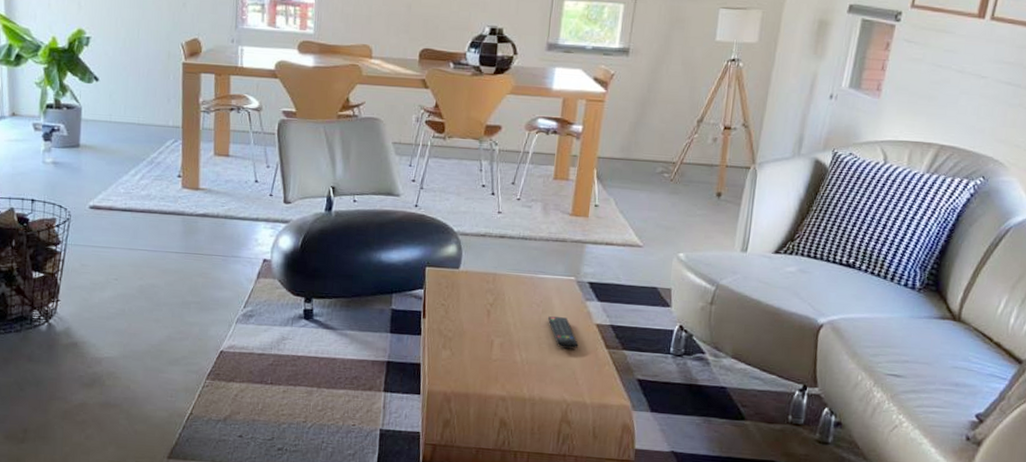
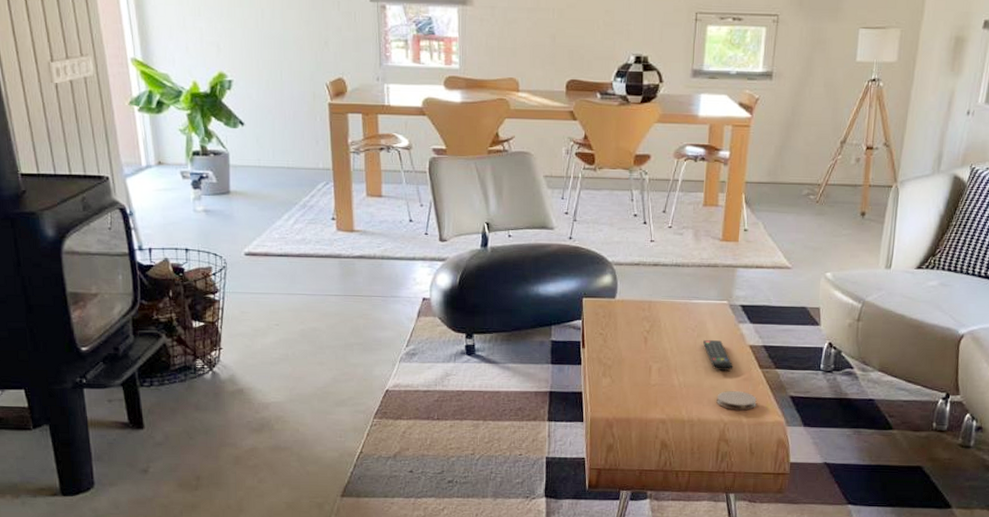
coaster: none [560,370,602,392] -> present [716,390,757,411]

